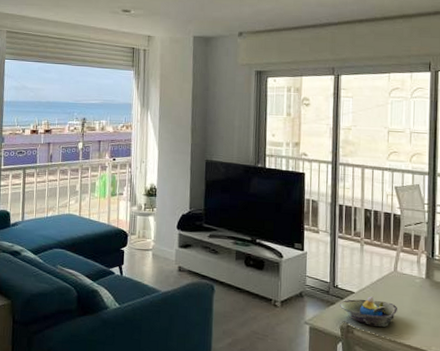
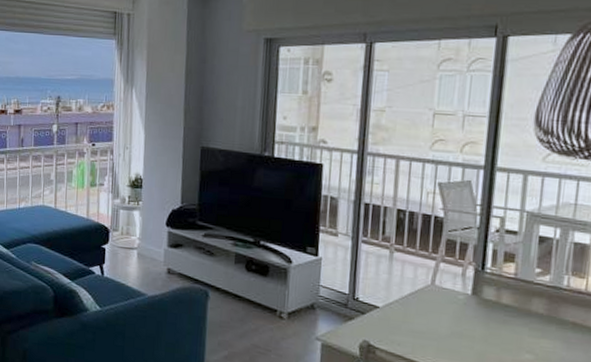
decorative bowl: present [339,296,398,327] -> none [359,312,434,349]

